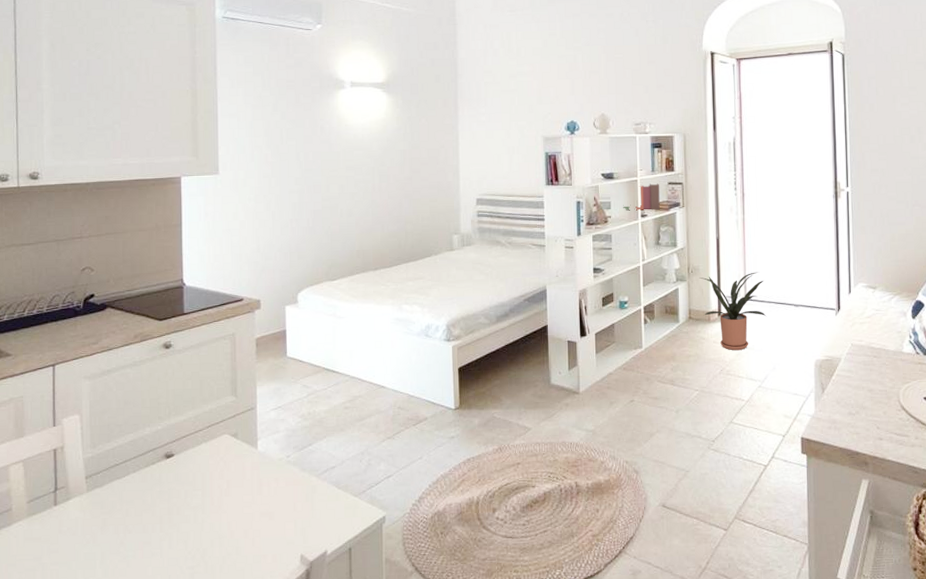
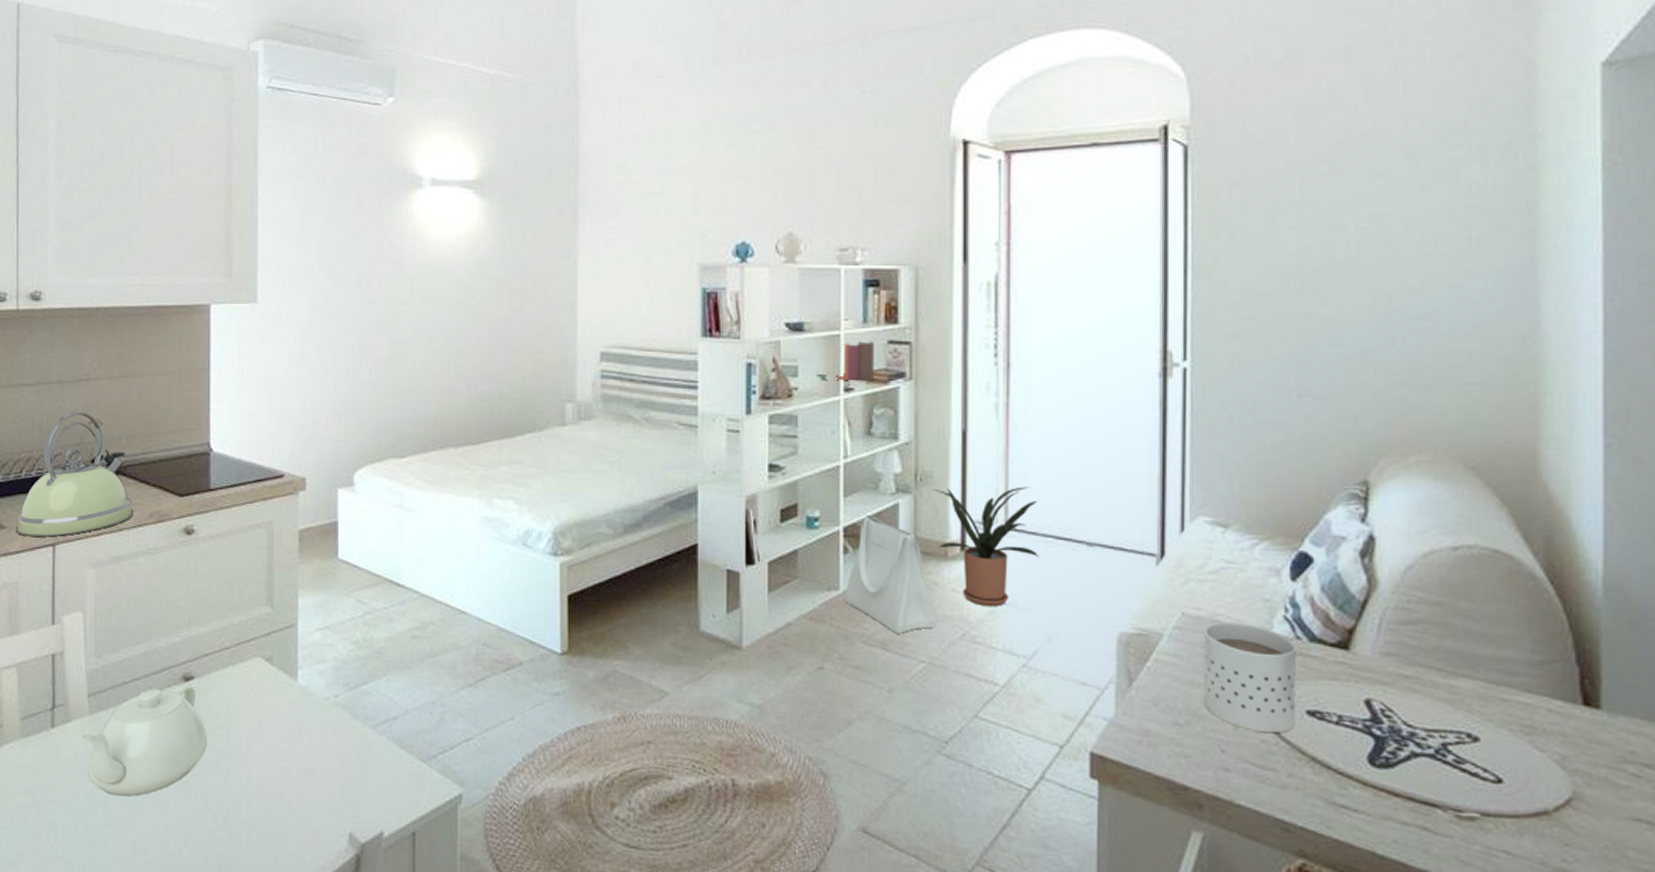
kettle: none [20,261,121,361] -> present [15,411,134,538]
teapot: none [81,461,186,552] -> present [82,684,207,797]
tote bag: none [645,297,705,374] -> present [844,515,936,634]
mug: none [864,347,918,414] -> present [1203,621,1297,734]

